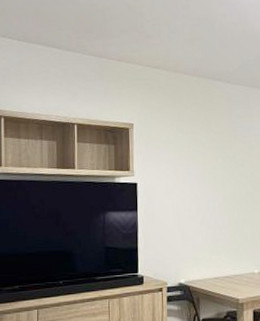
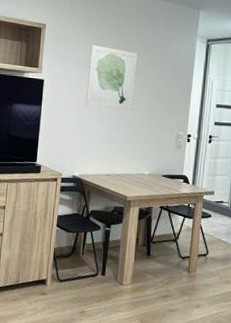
wall art: none [183,140,234,207] -> present [86,44,138,110]

